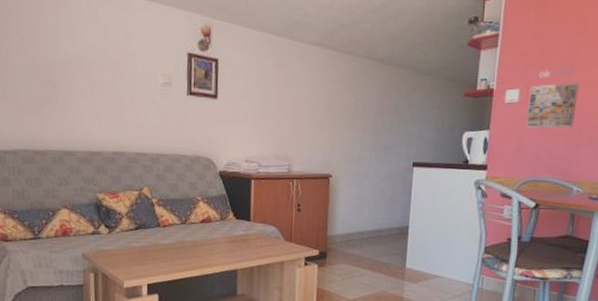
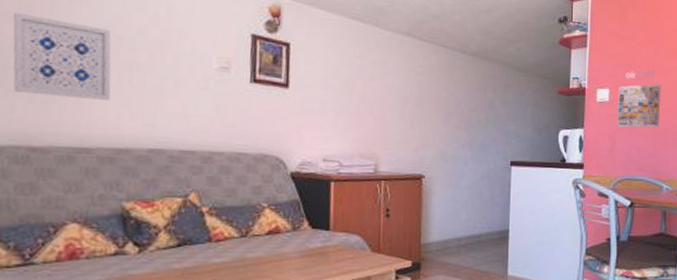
wall art: none [19,46,86,113] -> present [13,12,111,100]

